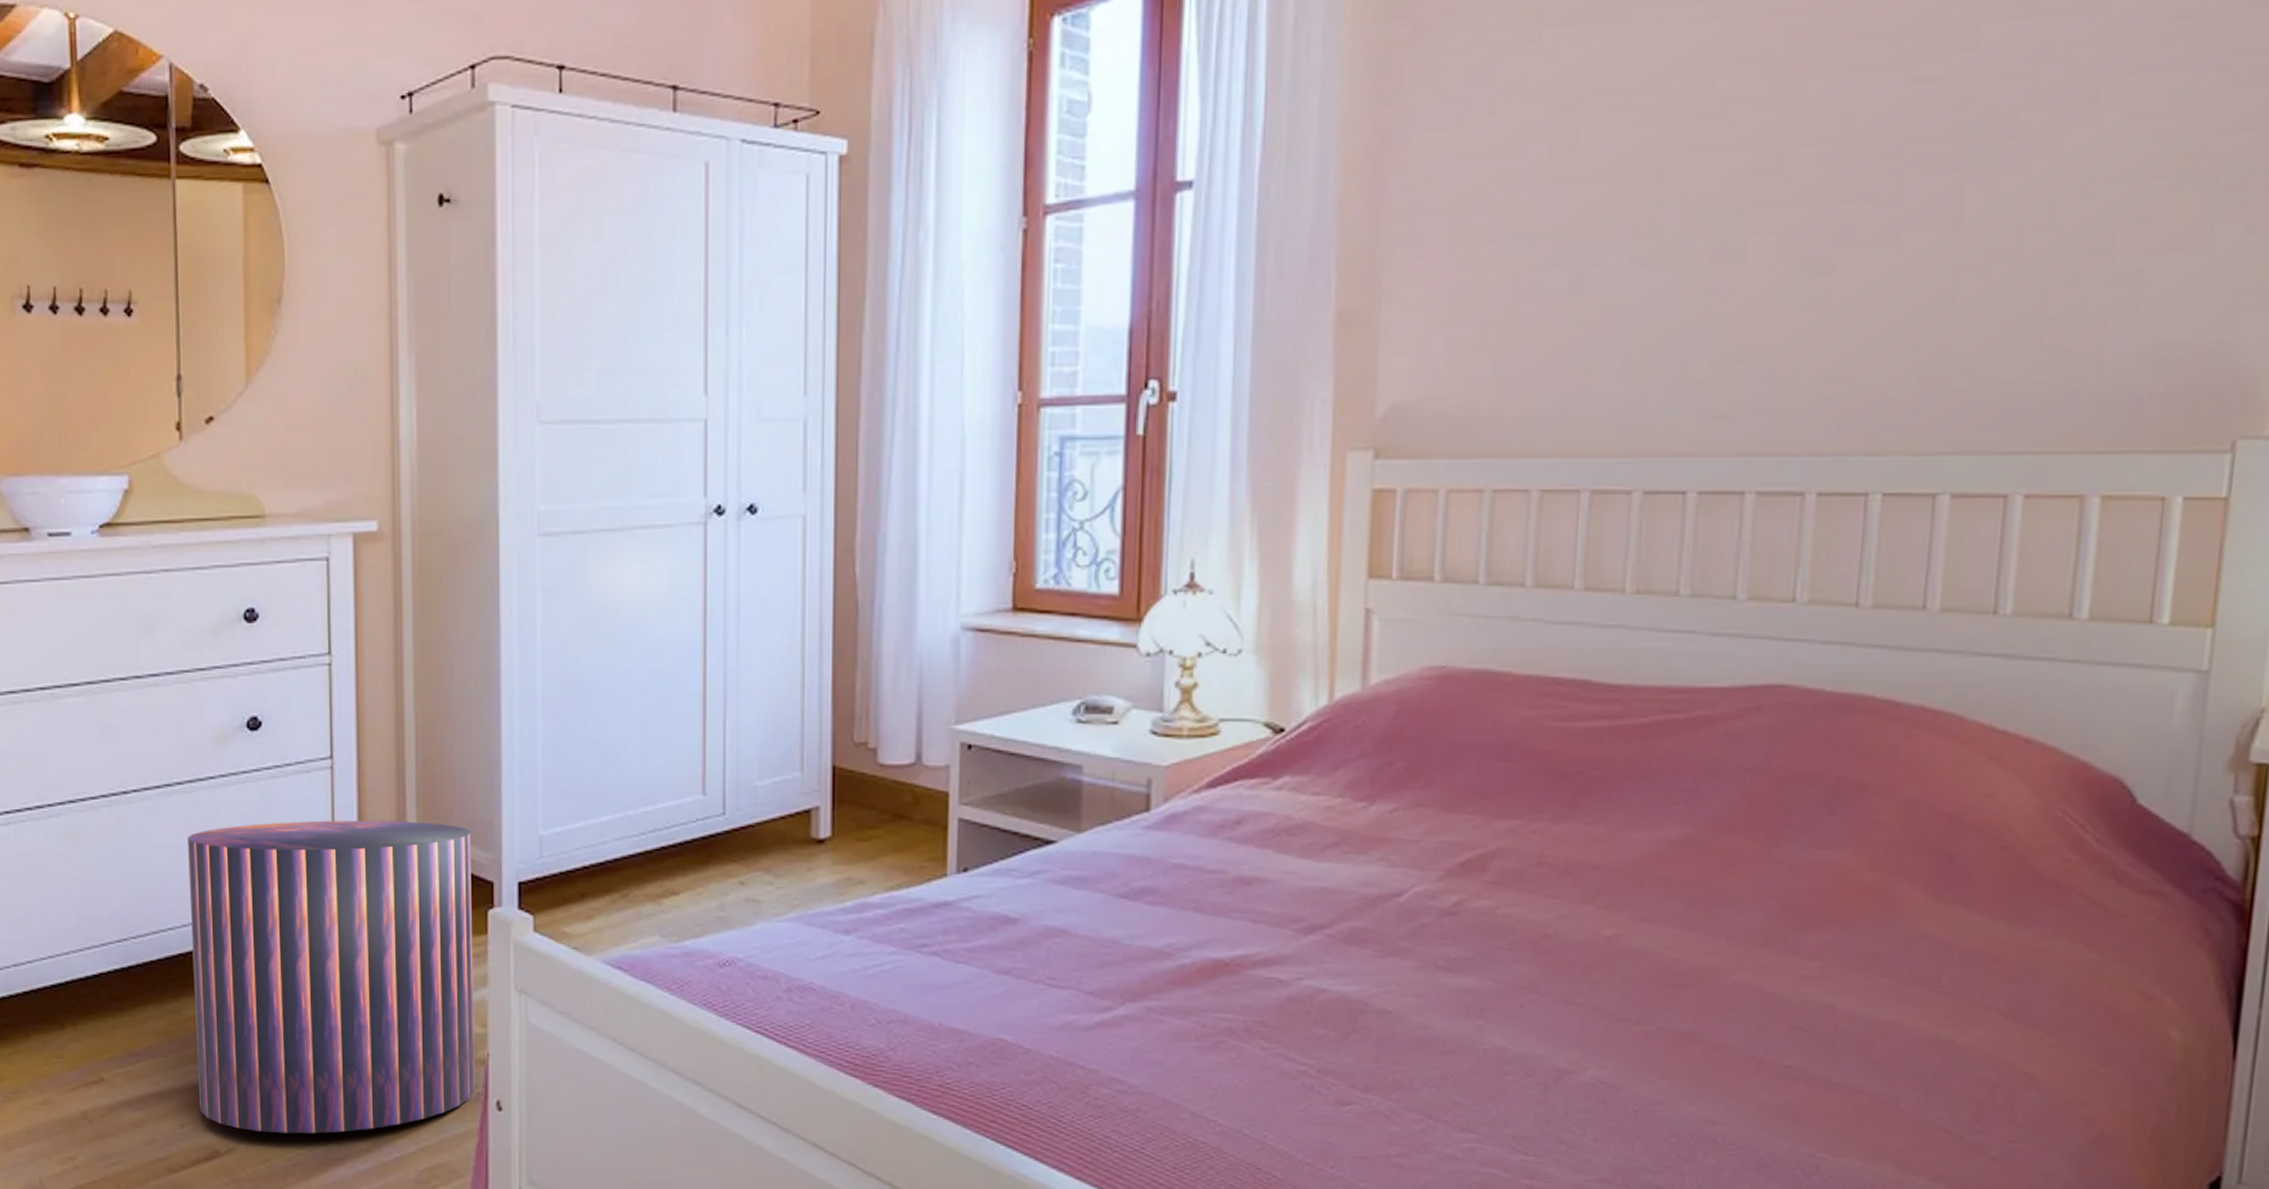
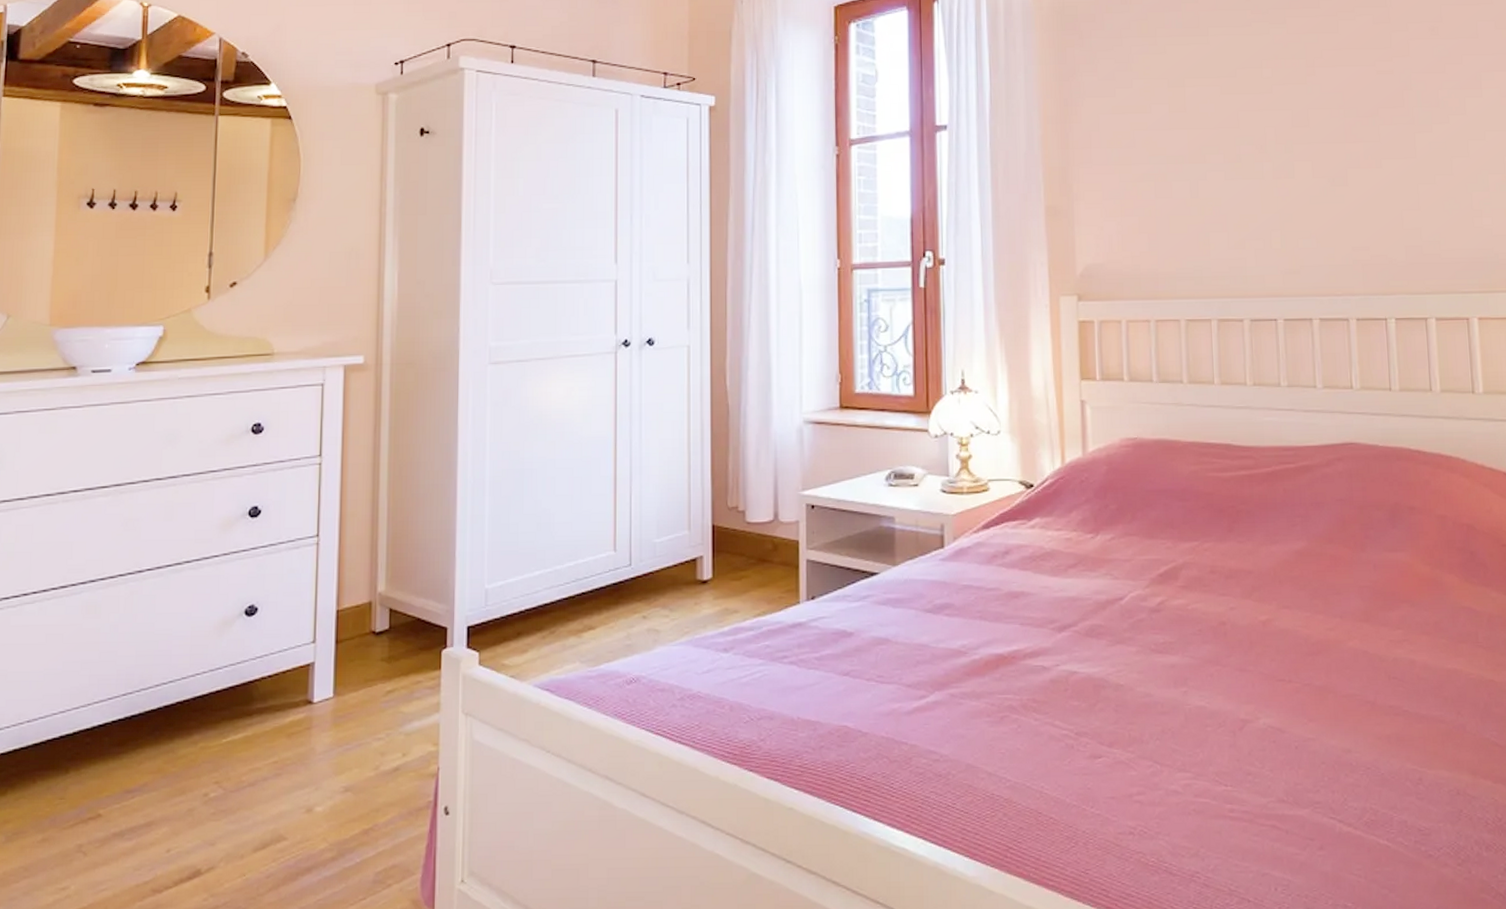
stool: present [188,820,476,1134] -> none [185,583,430,850]

